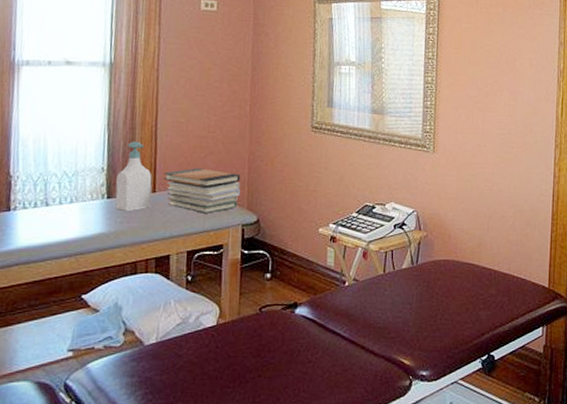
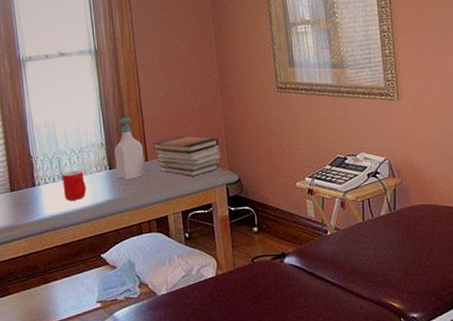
cup: none [45,196,76,230] -> present [61,170,87,201]

